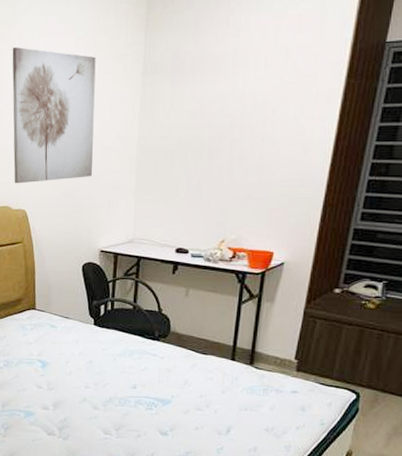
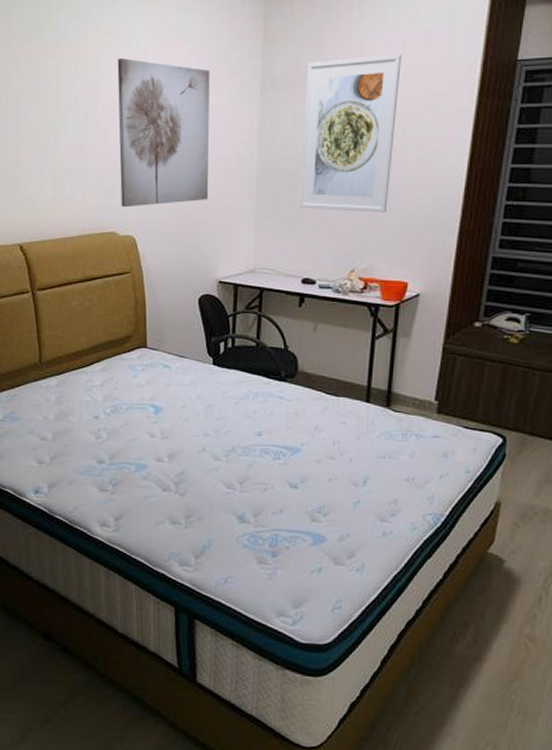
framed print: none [175,38,275,188] -> present [299,53,401,213]

